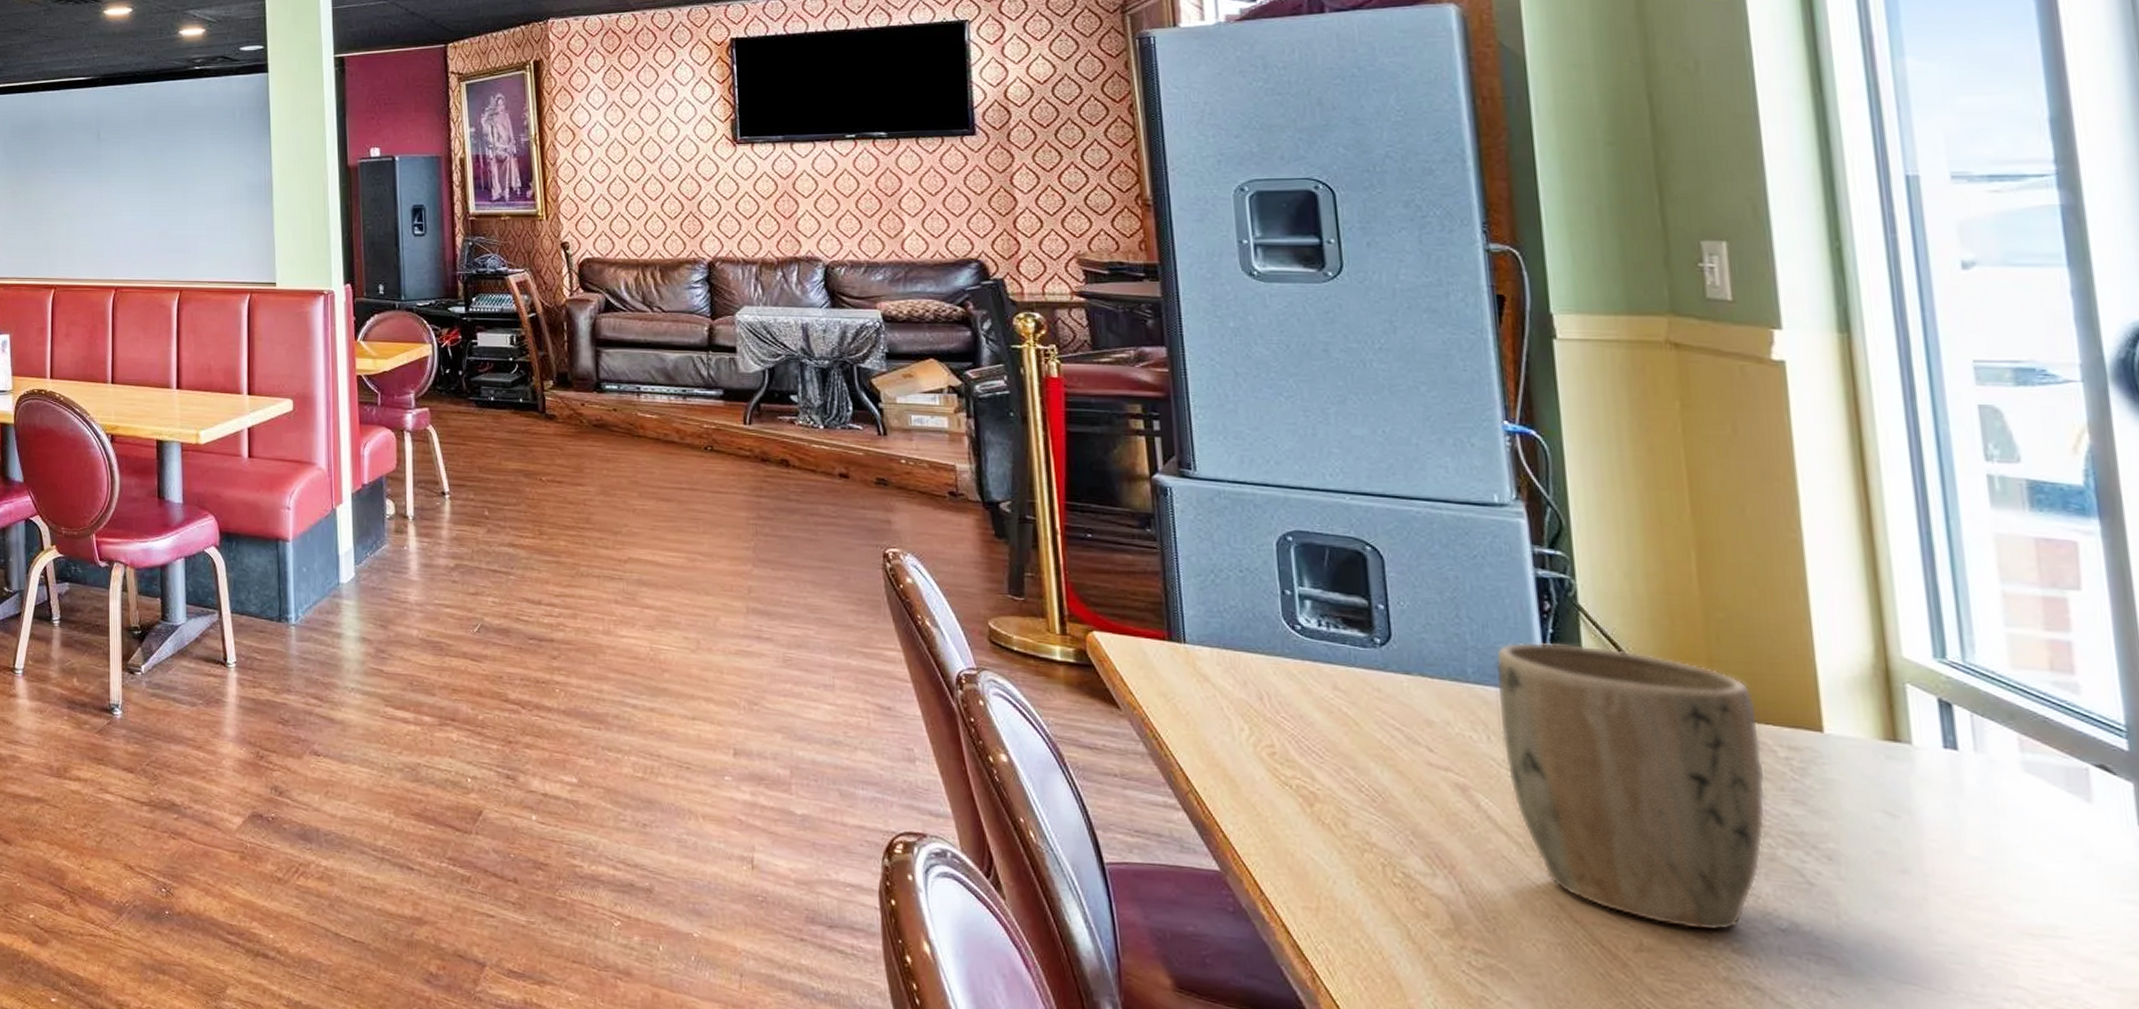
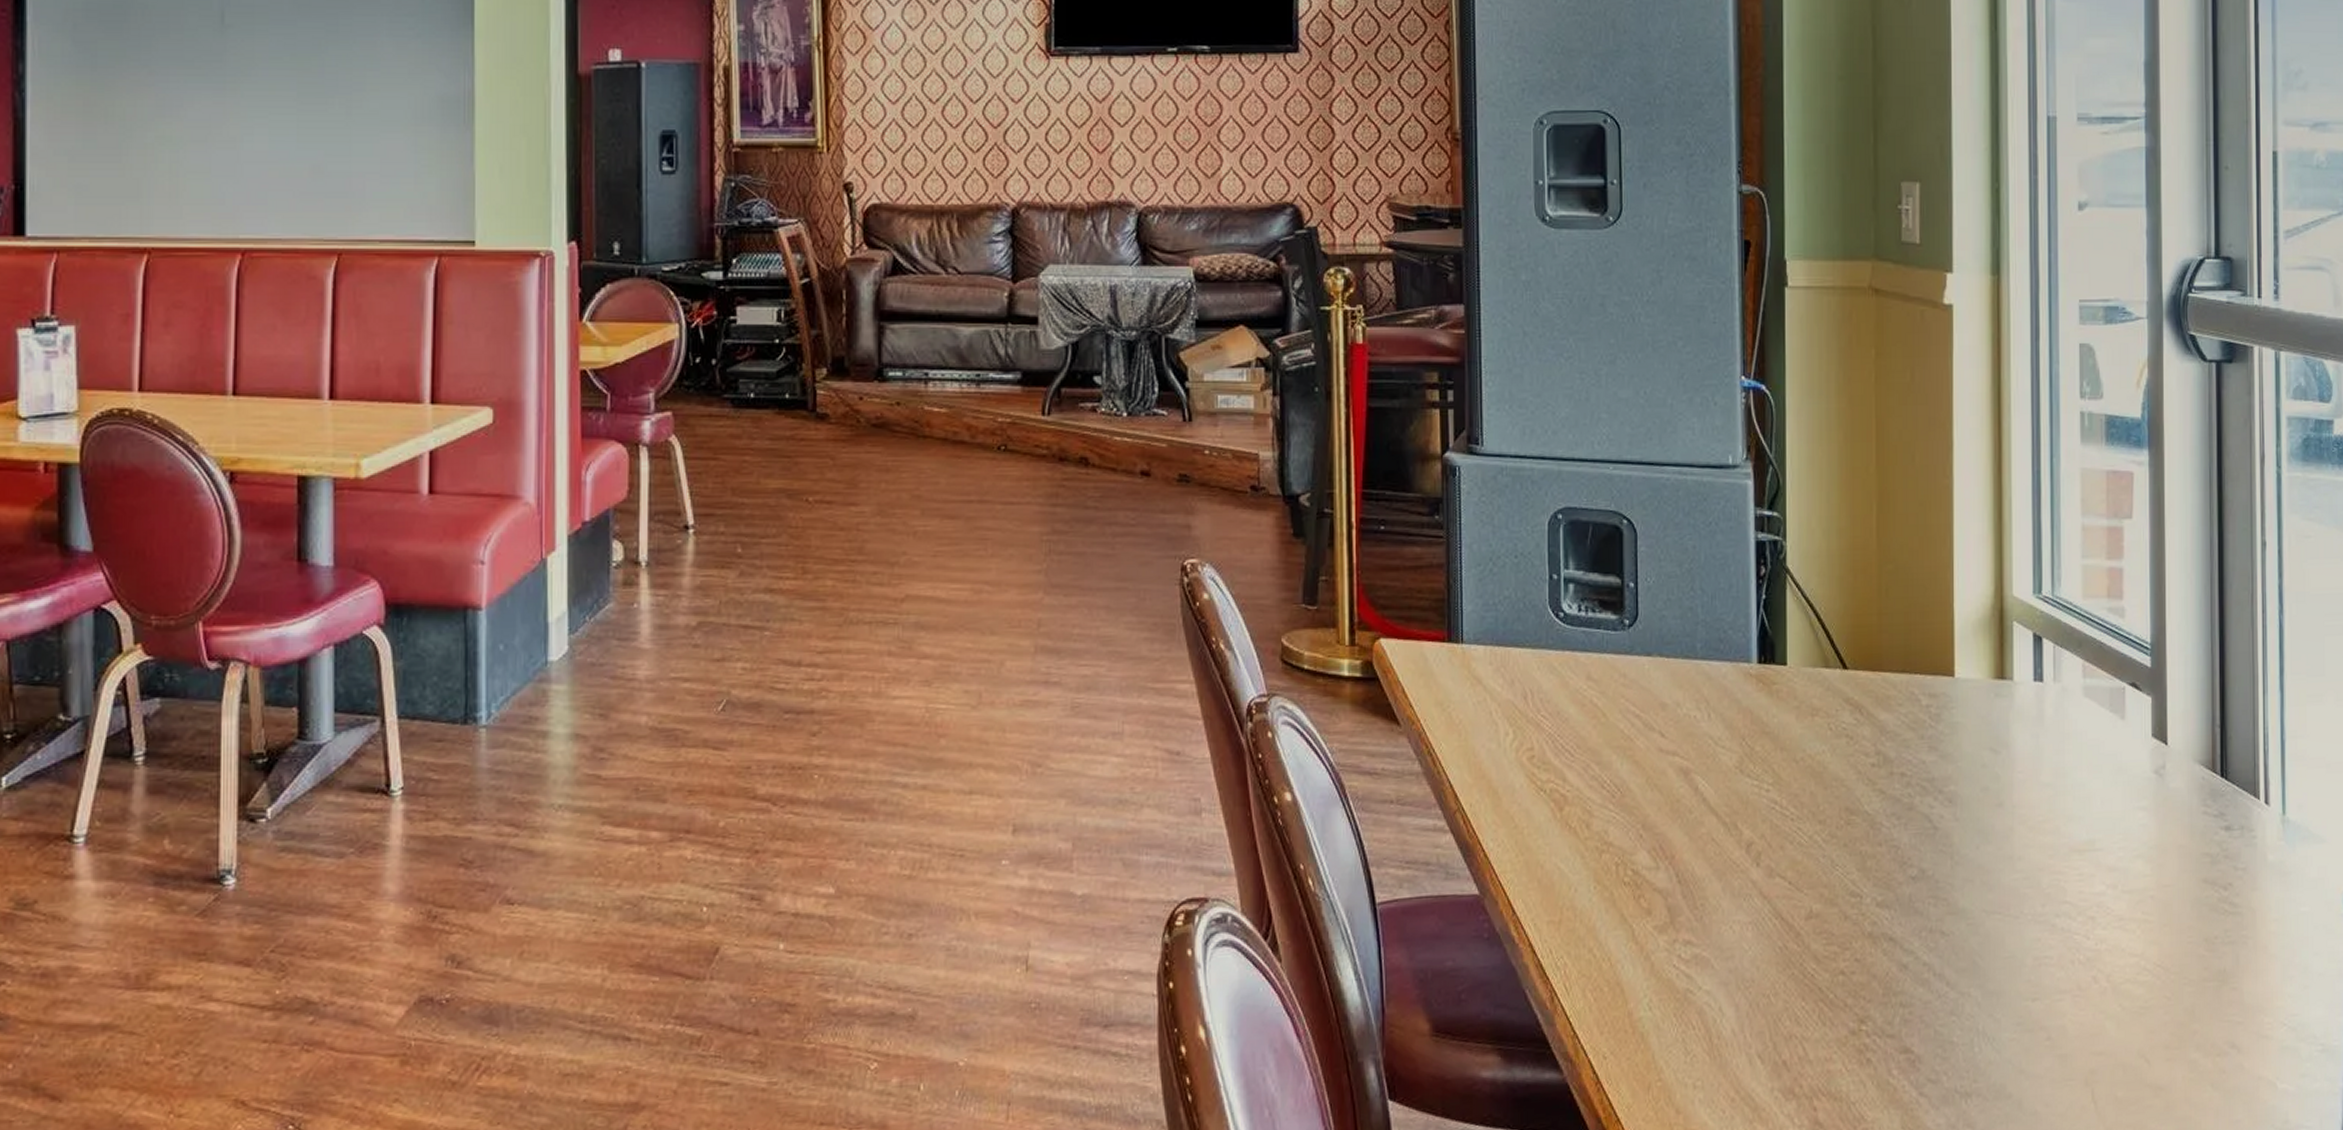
plant pot: present [1495,641,1766,932] -> none [1718,608,1911,890]

